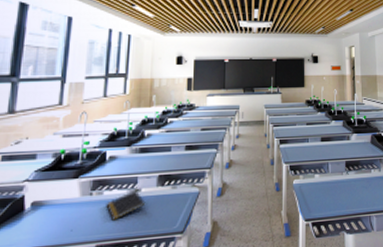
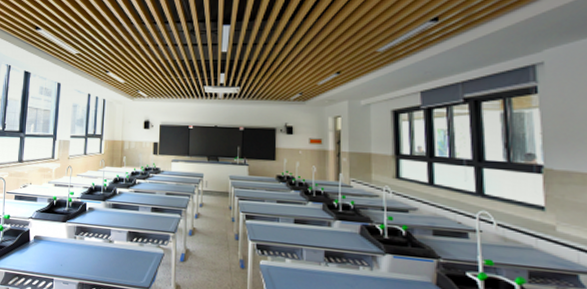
notepad: present [106,189,146,221] -> none [86,240,117,264]

